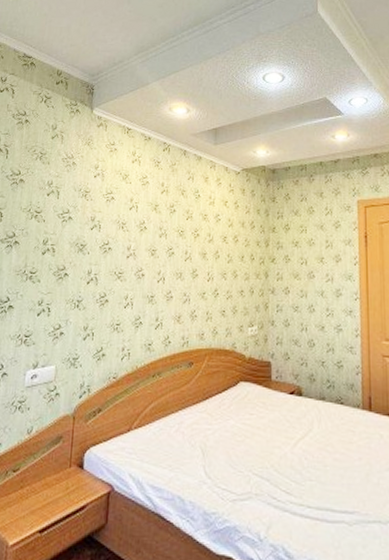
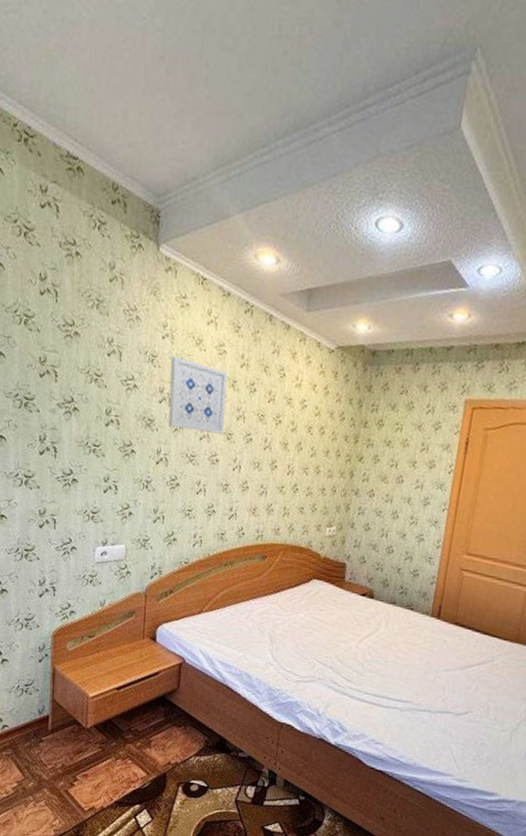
wall art: none [98,190,150,251] -> present [168,356,228,434]

